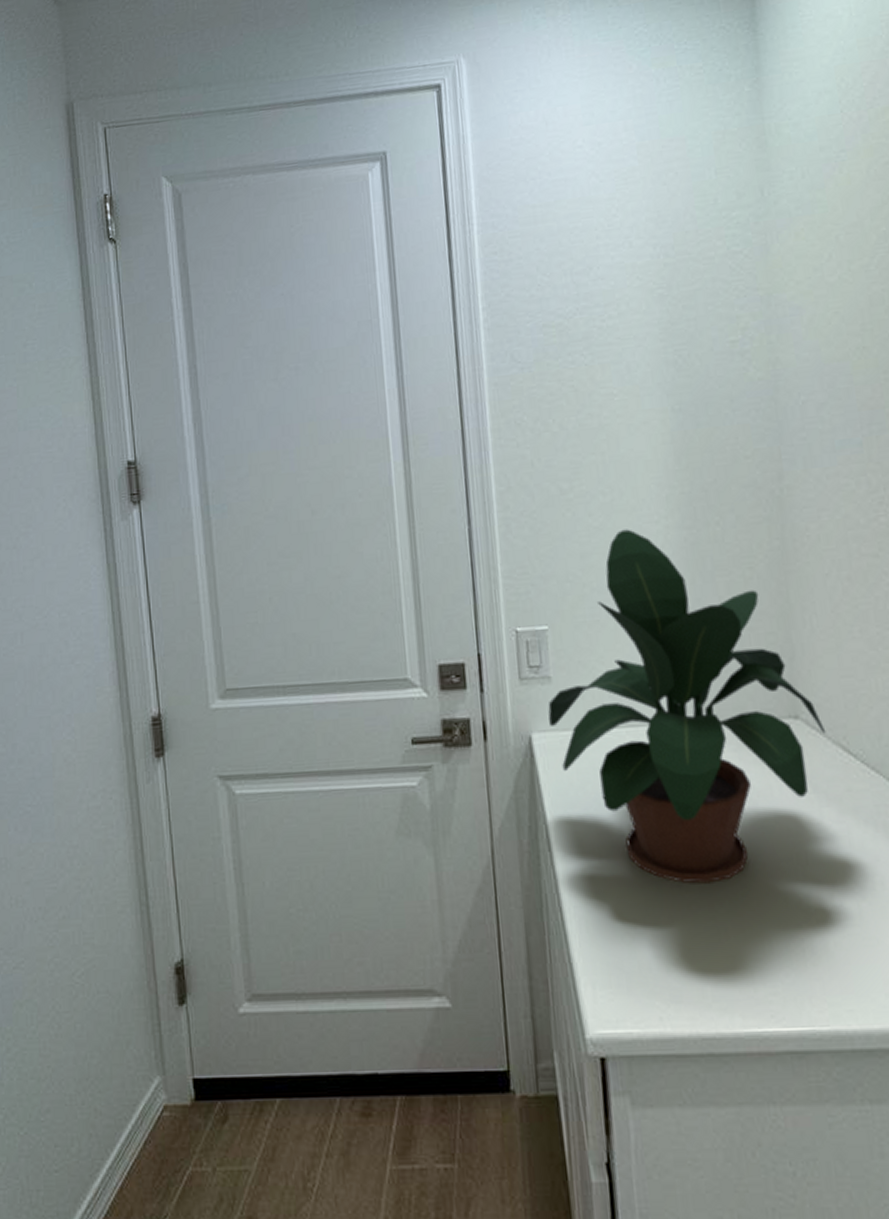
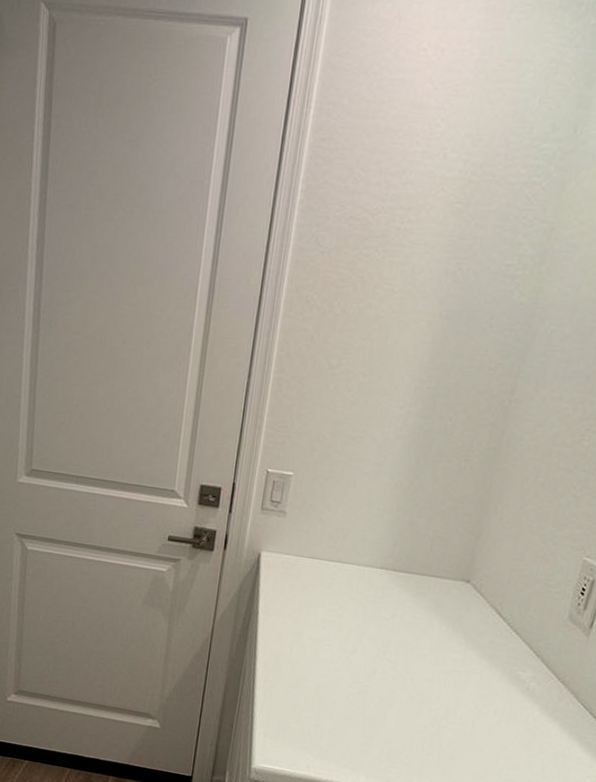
potted plant: present [548,529,826,884] -> none [277,408,488,685]

